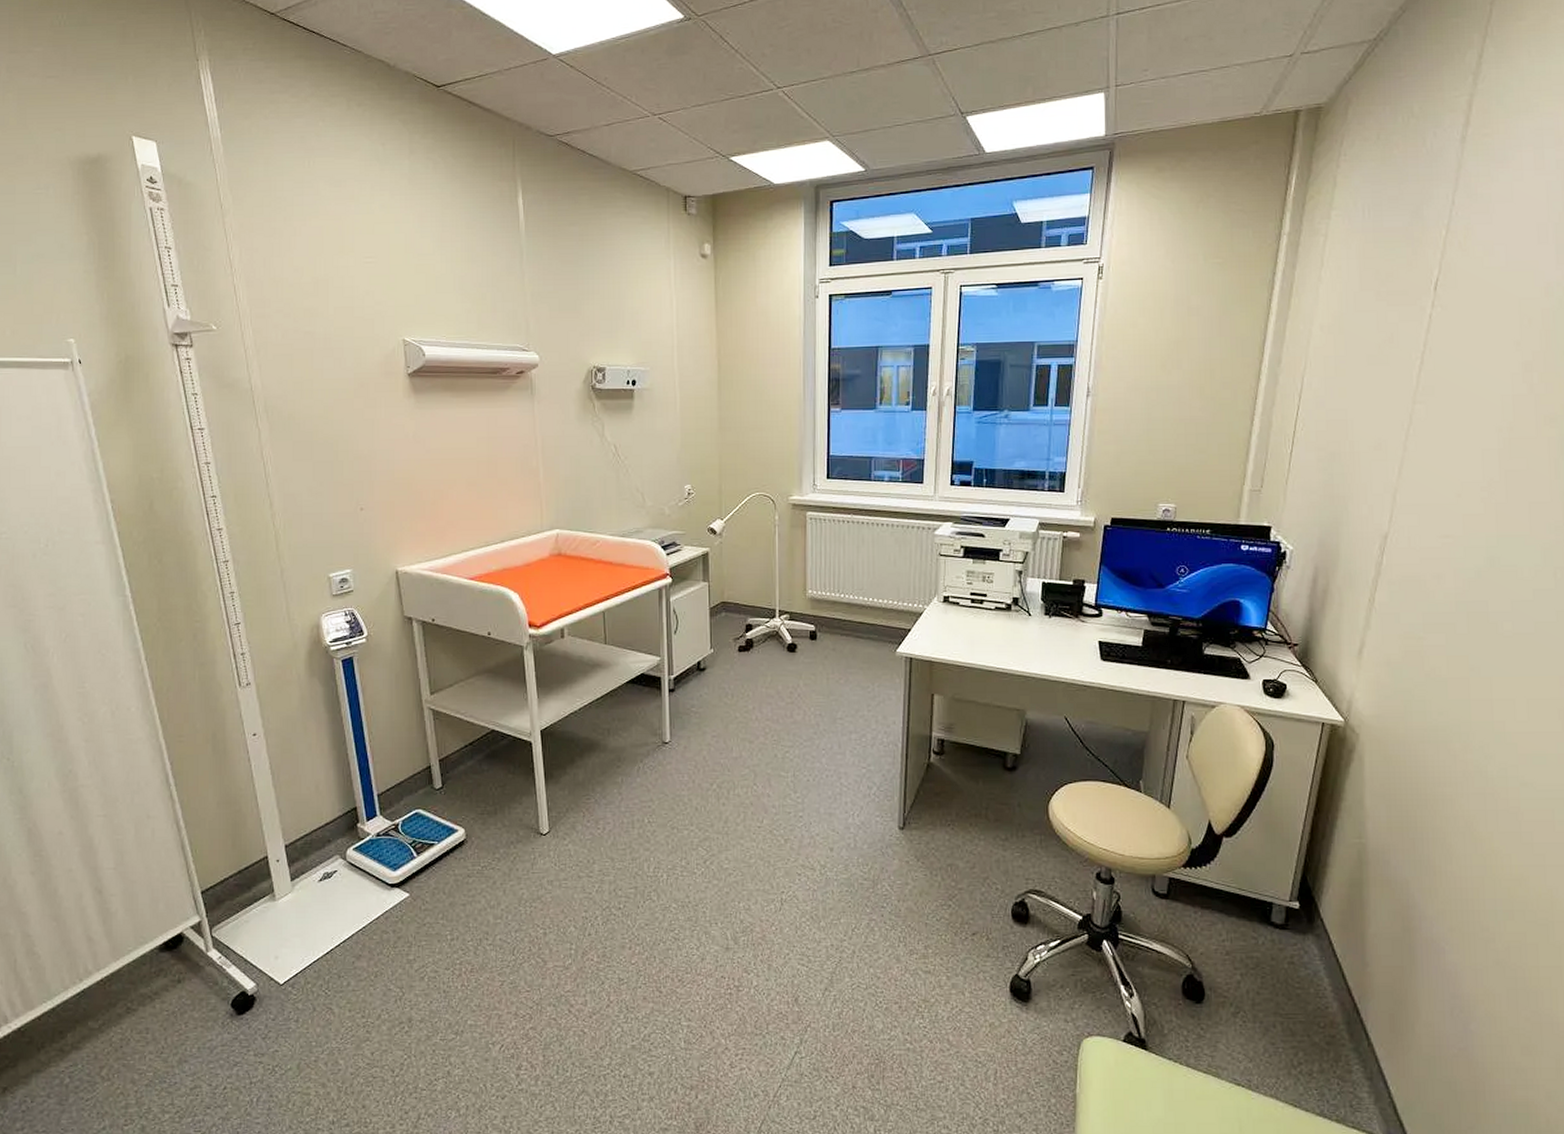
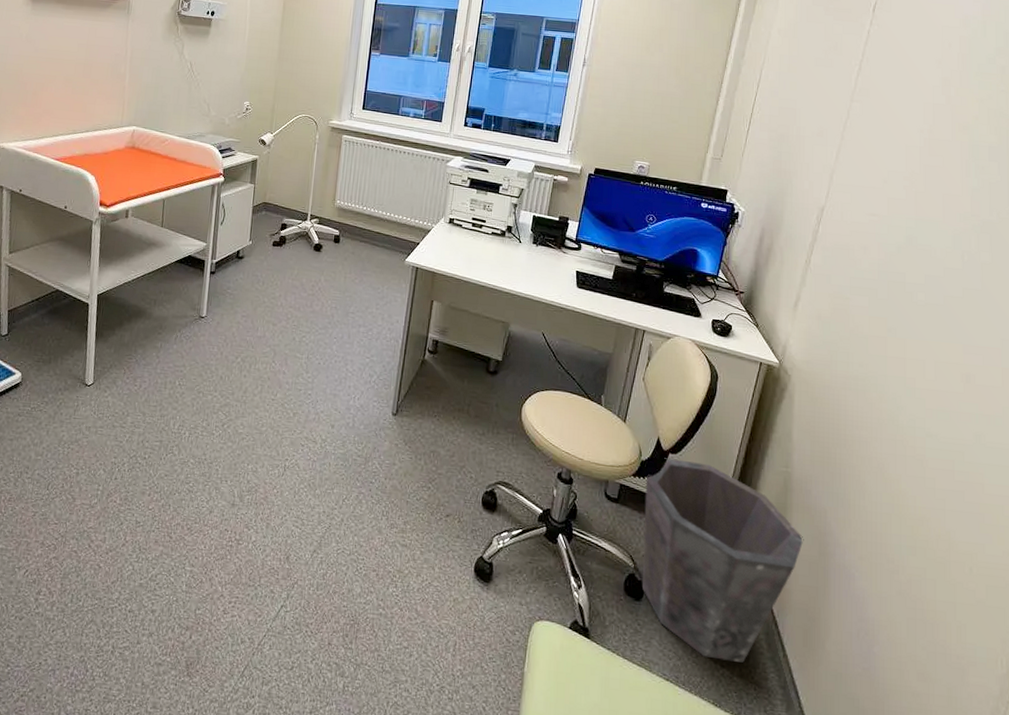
waste bin: none [1198,843,1385,1057] -> present [641,458,804,663]

